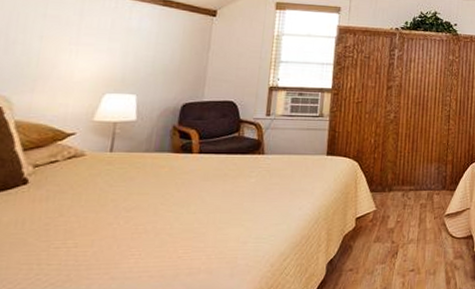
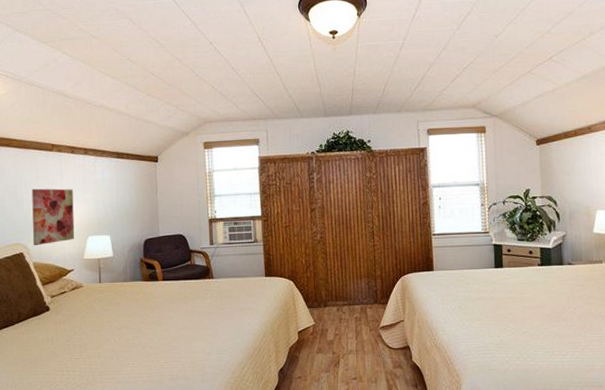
wall art: none [19,28,94,100] -> present [31,188,75,246]

